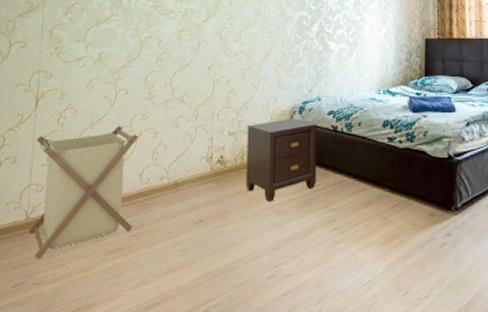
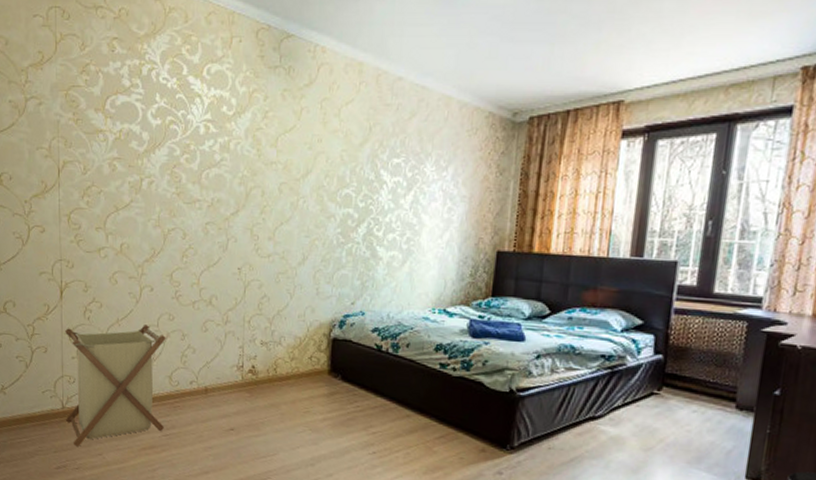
nightstand: present [246,119,317,201] -> none [279,332,359,418]

